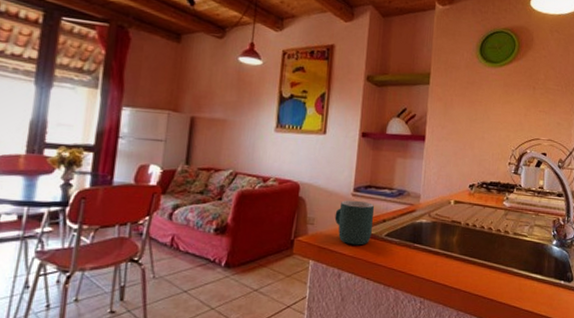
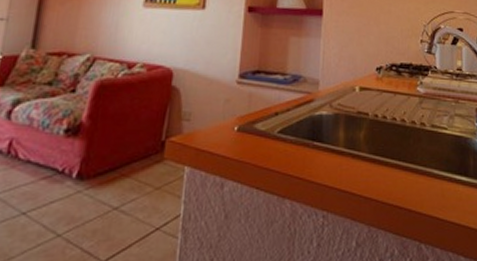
mug: present [334,200,375,246] -> none [216,88,265,146]

